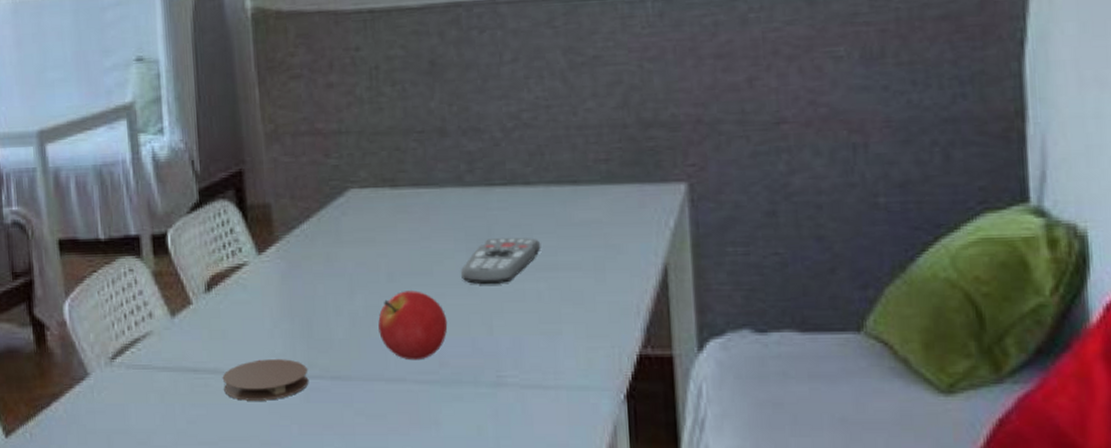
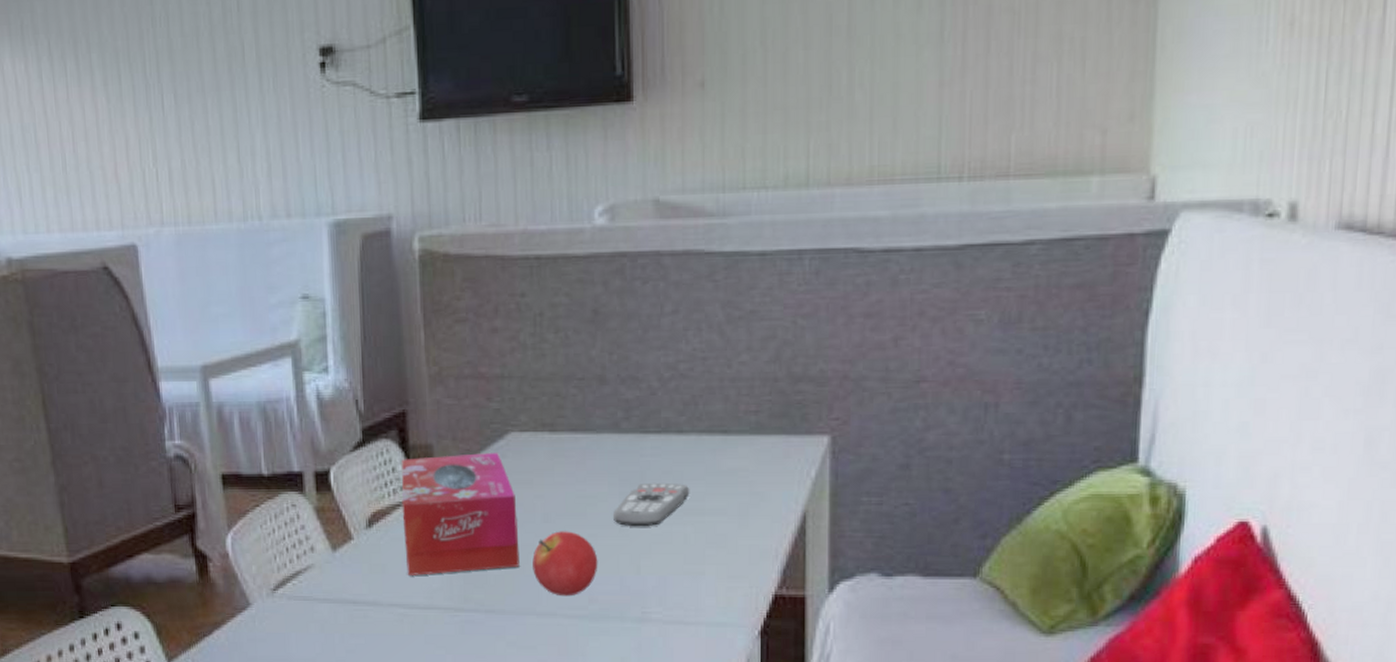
coaster: present [222,359,309,401] -> none [381,593,464,632]
tissue box: none [239,209,365,341] -> present [401,452,520,575]

